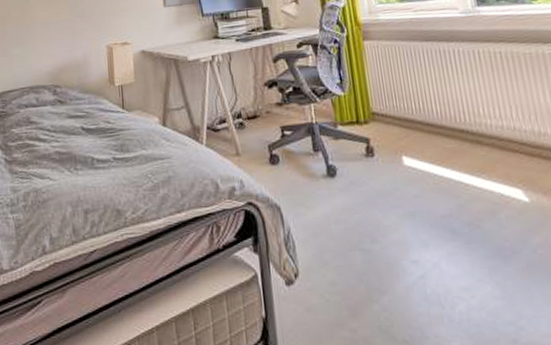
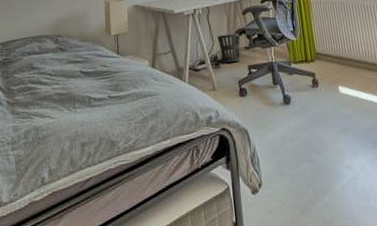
wastebasket: none [241,85,271,122] -> present [217,33,241,63]

